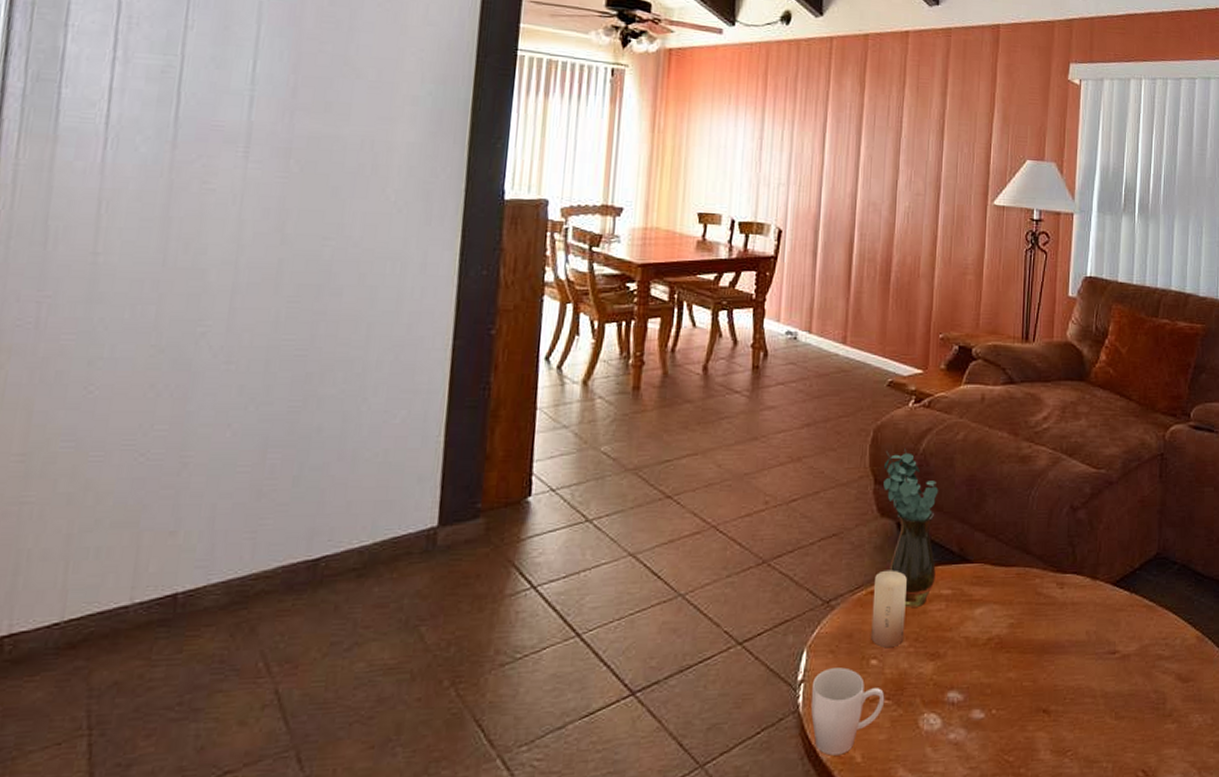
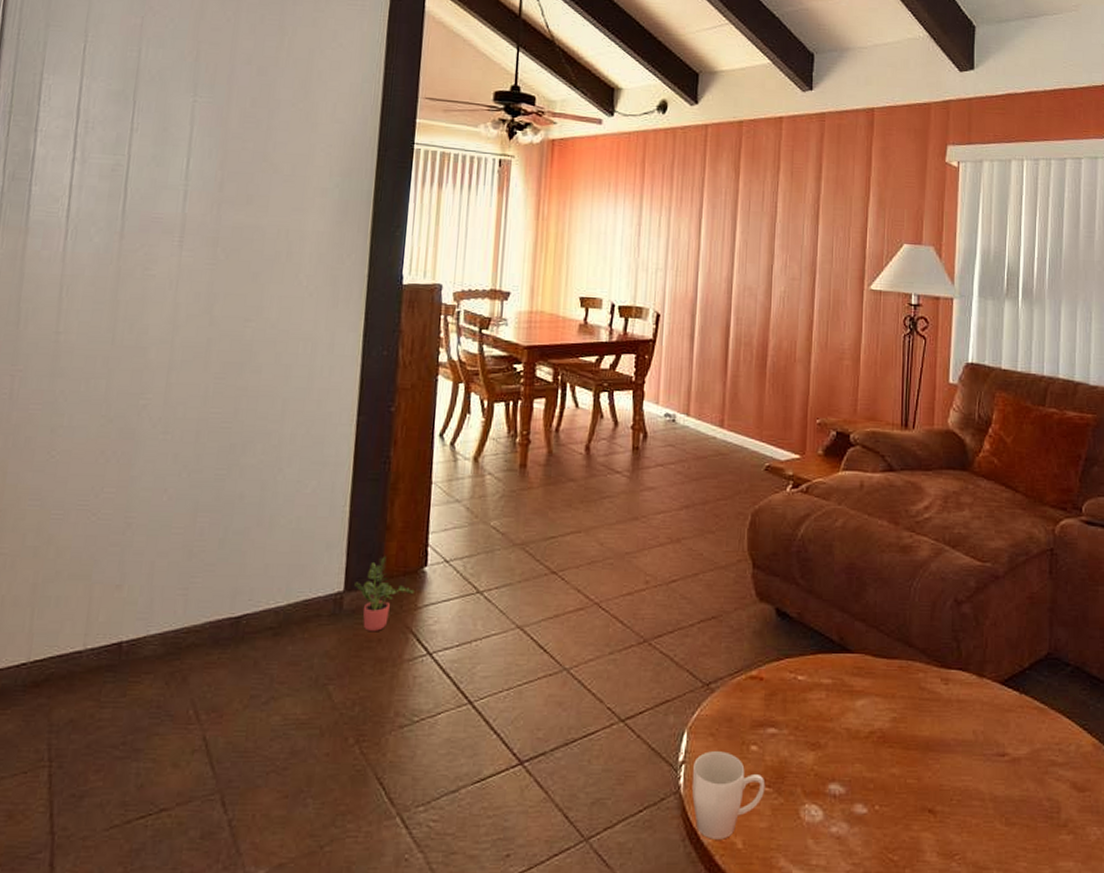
potted plant: none [450,487,517,568] -> present [354,555,414,632]
candle: present [871,570,907,647] -> none [751,655,786,734]
vase: present [883,448,939,607] -> none [762,533,818,695]

